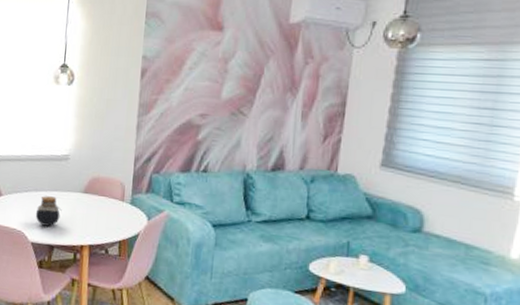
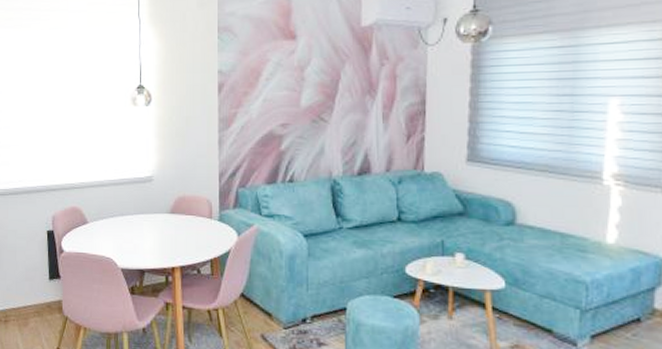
jar: present [35,196,62,227] -> none [123,220,150,251]

